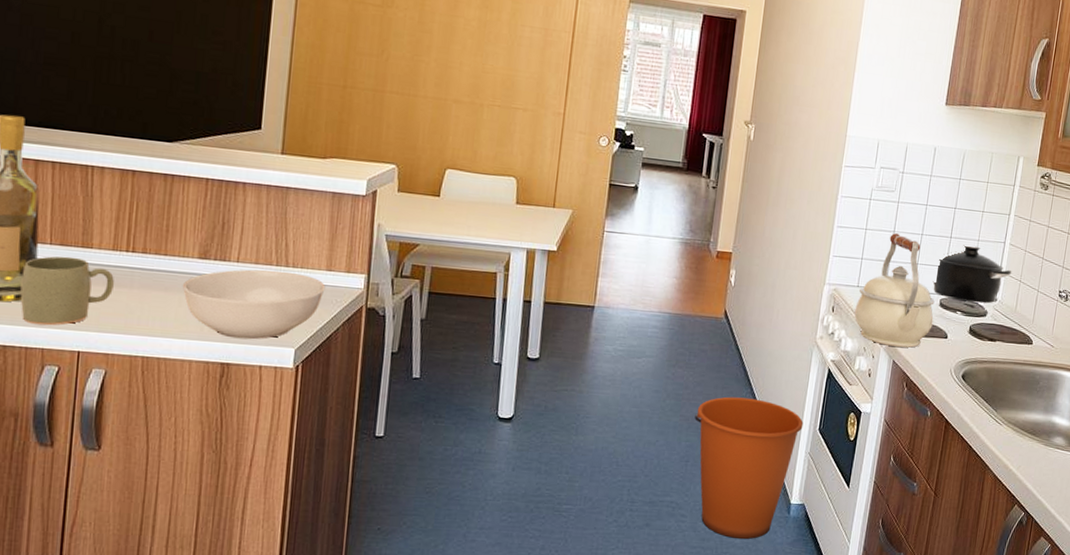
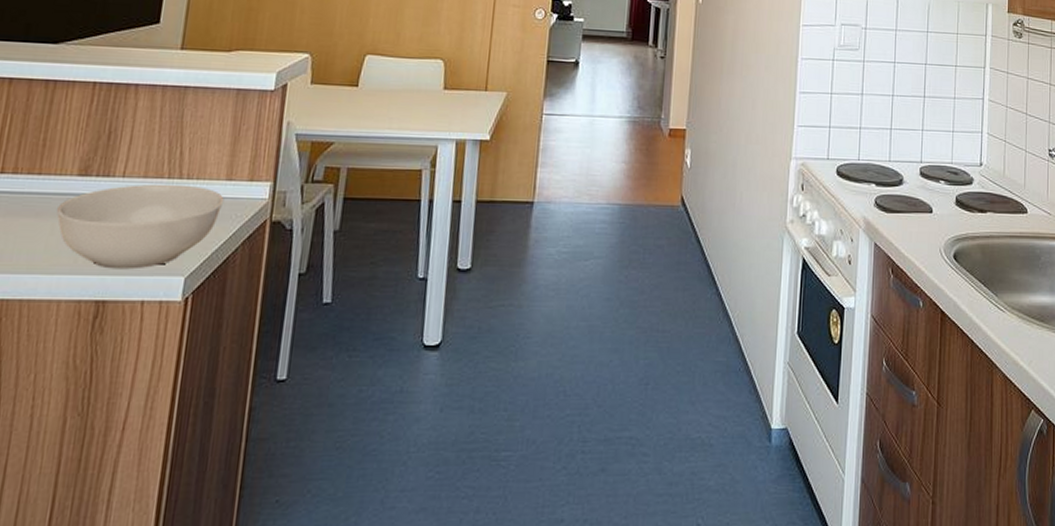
bucket: present [695,396,804,539] -> none [653,300,779,479]
kettle: present [854,233,935,348] -> none [826,96,915,228]
saucepan: present [932,245,1012,304] -> none [910,104,995,169]

